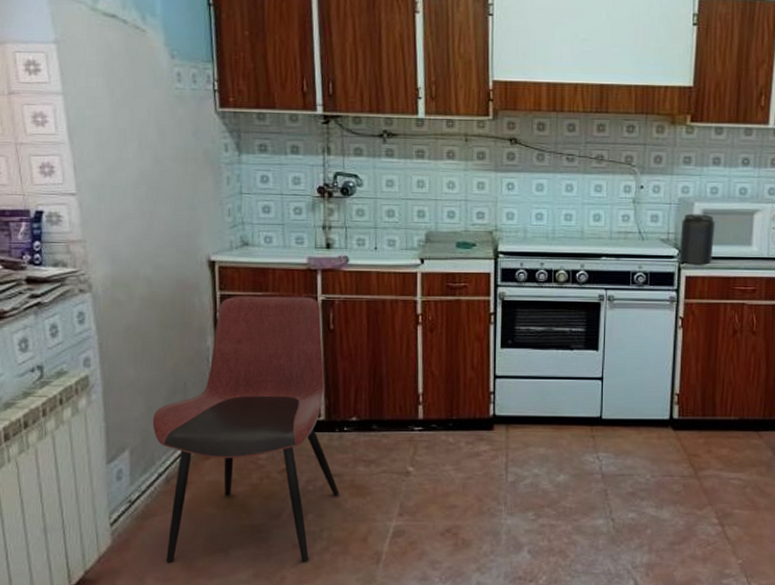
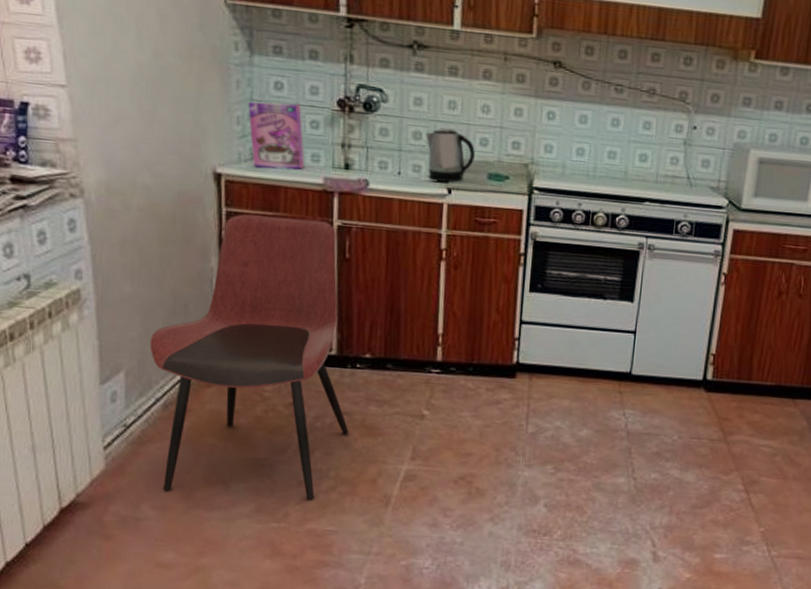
cereal box: none [238,193,291,253] -> present [248,101,305,170]
kettle: none [399,205,443,254] -> present [426,128,475,183]
soda can: present [679,213,715,266] -> none [728,161,771,220]

